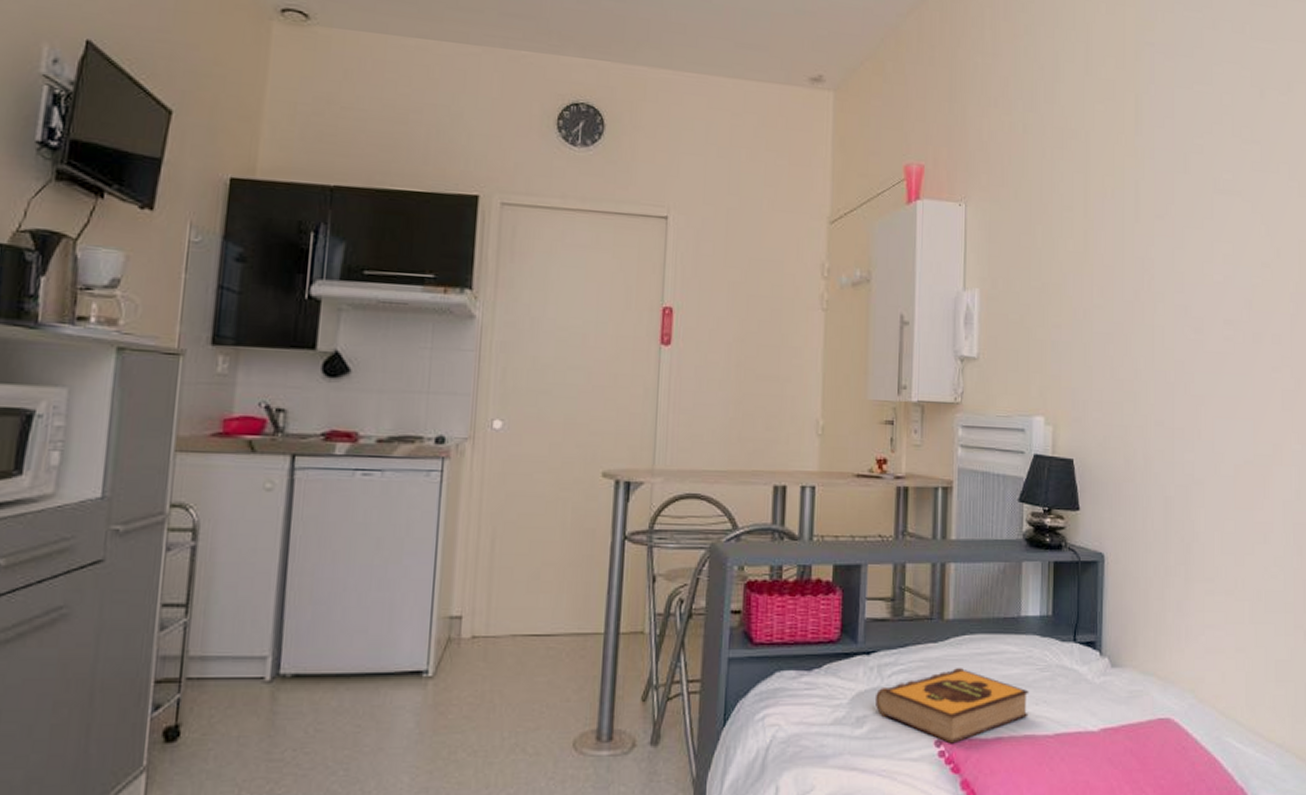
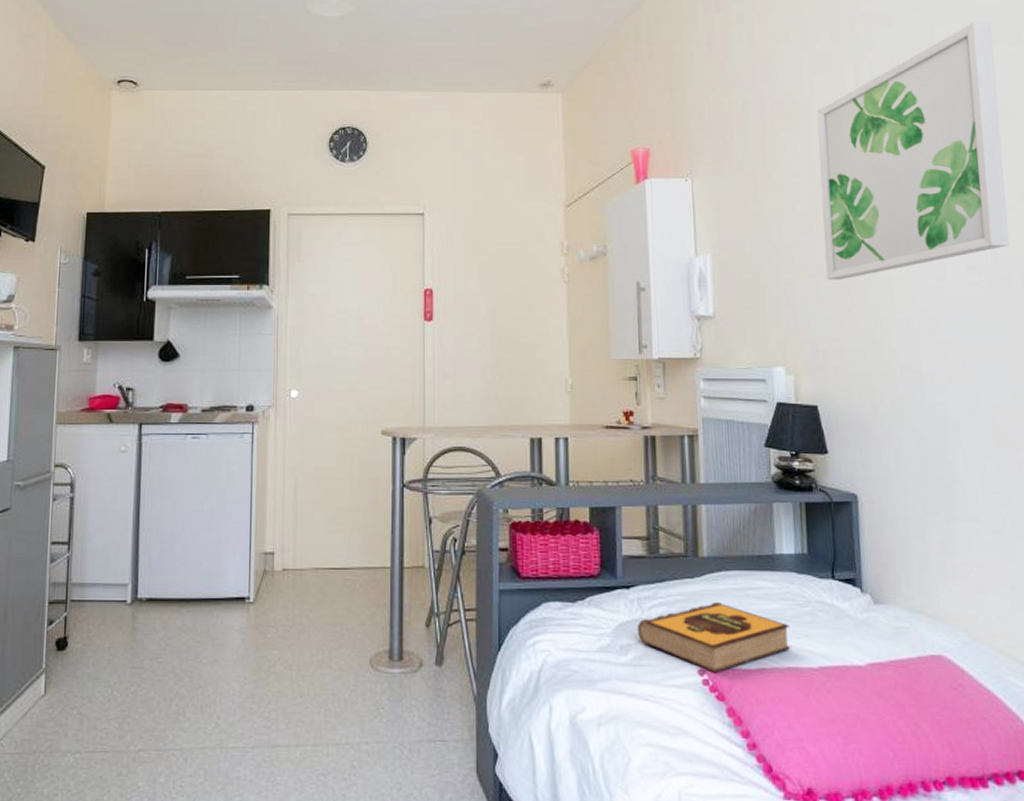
wall art: none [1092,65,1266,327] -> present [816,22,1009,280]

